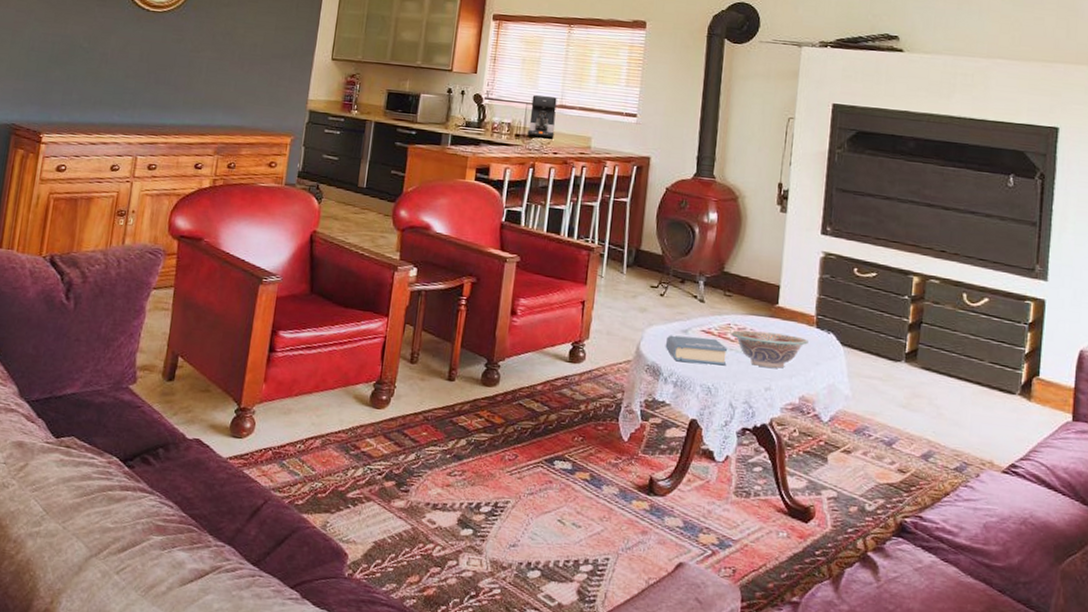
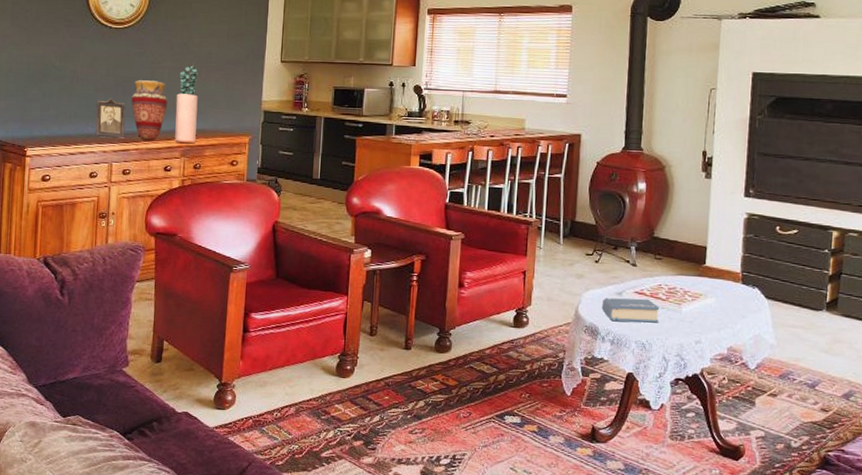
photo frame: none [121,86,157,130] -> present [95,98,125,138]
vase: none [164,68,205,136] -> present [131,80,168,142]
vase: none [208,53,241,142] -> present [175,62,198,145]
coffee maker: present [527,95,557,140] -> none [465,83,492,124]
decorative bowl: present [731,330,808,368] -> none [662,289,735,323]

